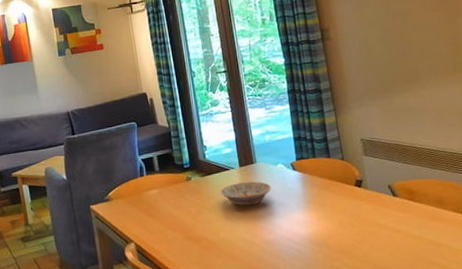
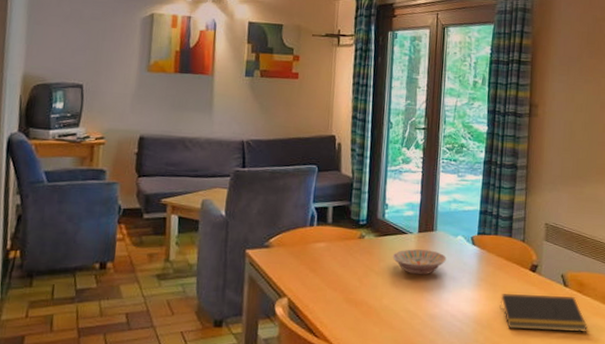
notepad: none [331,205,427,245] -> present [500,294,588,332]

